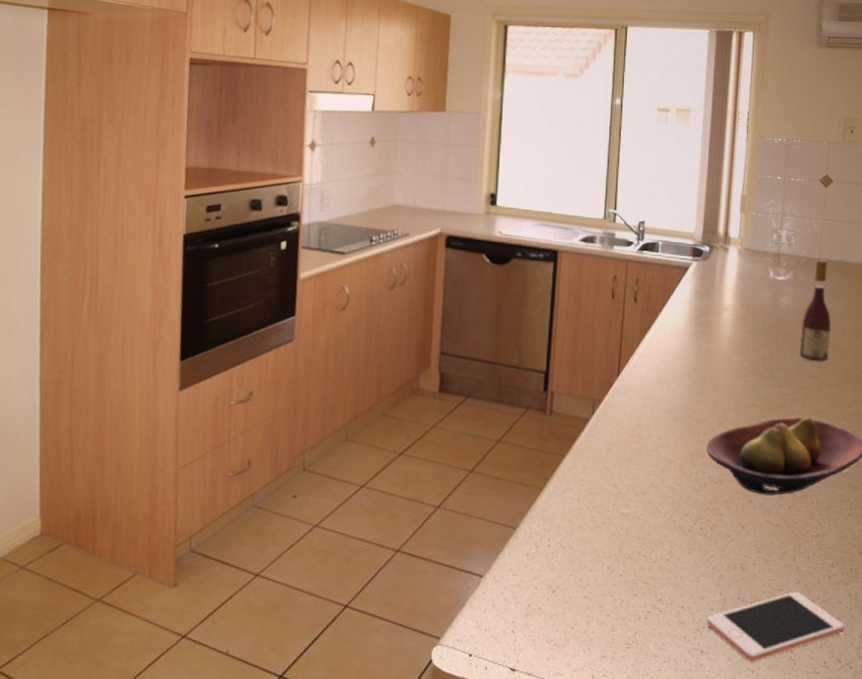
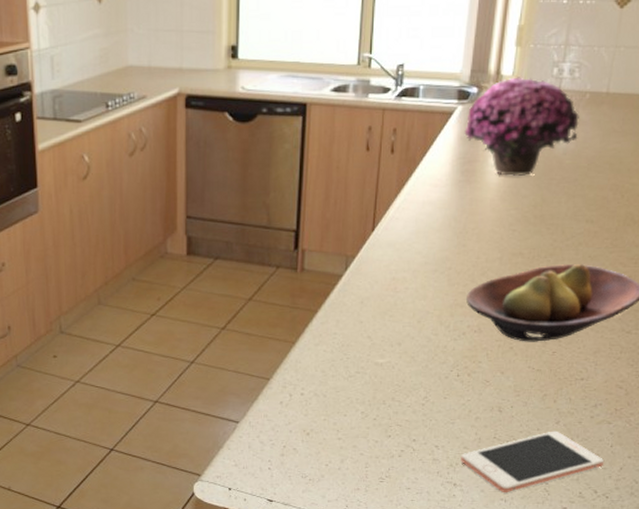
flower: none [699,239,798,330] -> present [464,77,579,176]
wine bottle: present [800,260,831,362] -> none [576,94,617,206]

